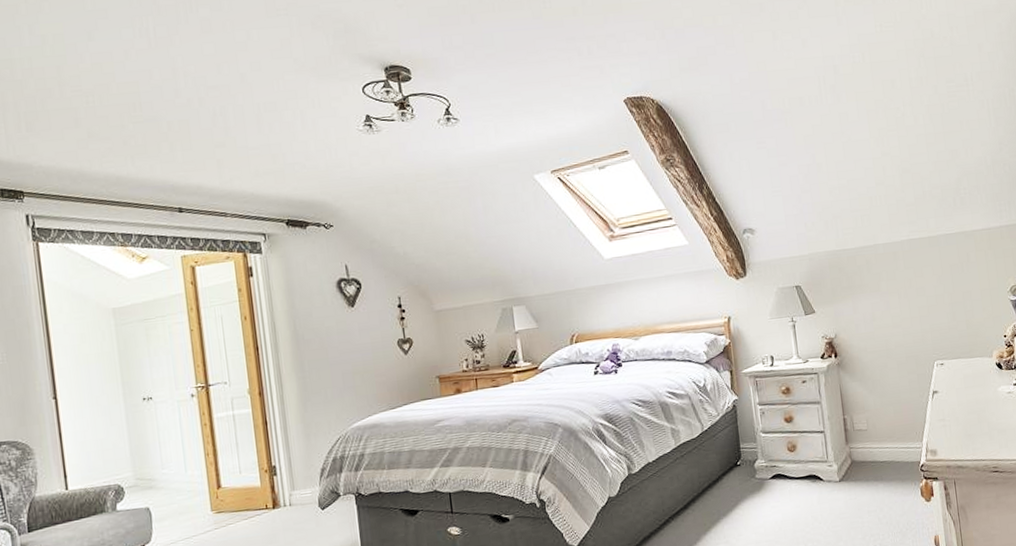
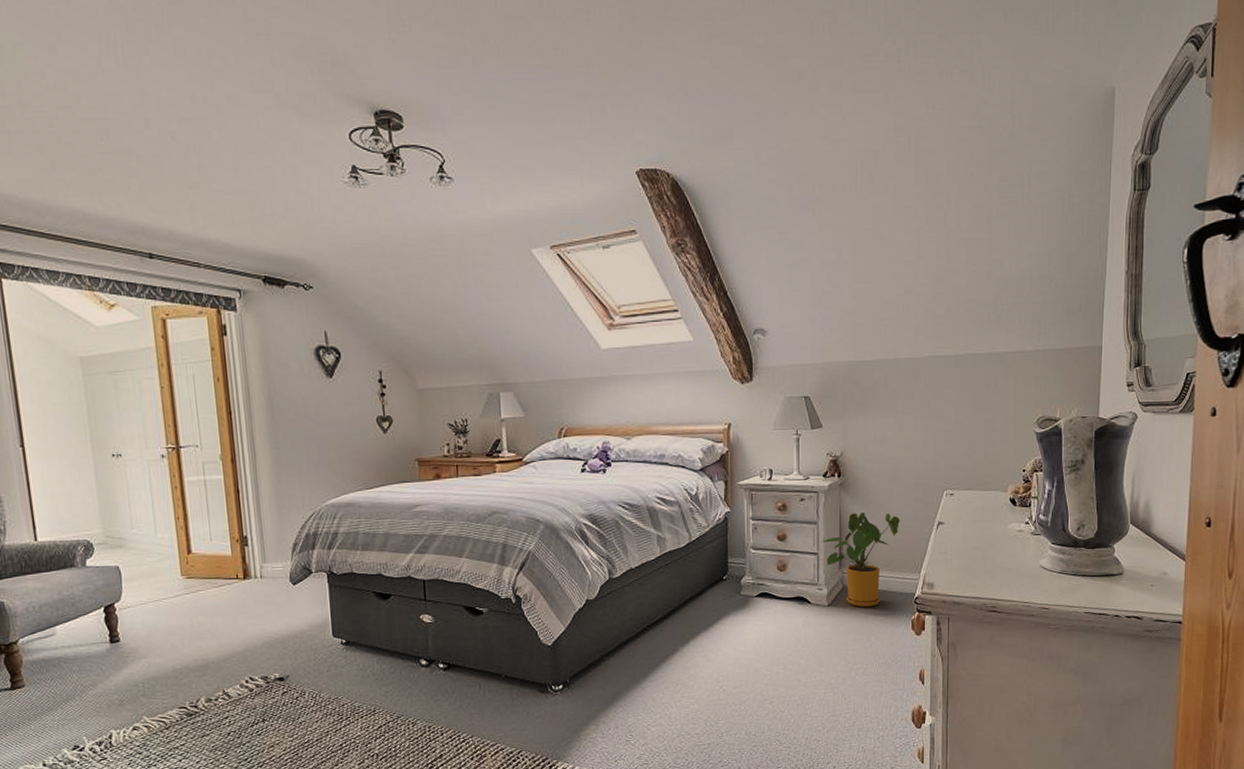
house plant: none [828,387,897,480] -> present [823,512,900,608]

